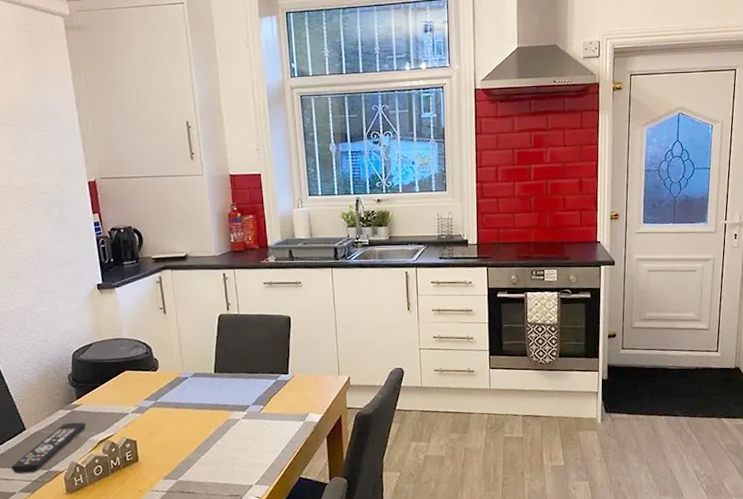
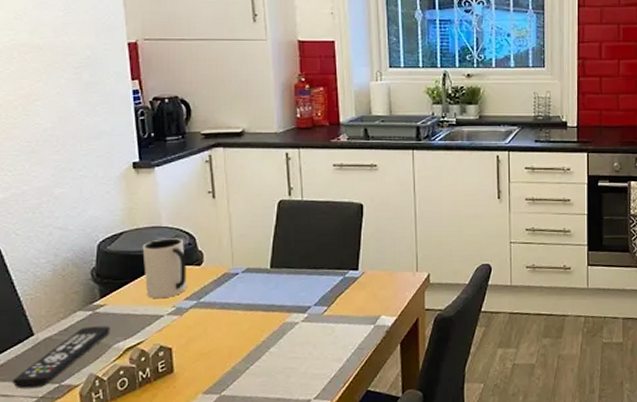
mug: none [108,348,146,399] -> present [142,238,187,298]

